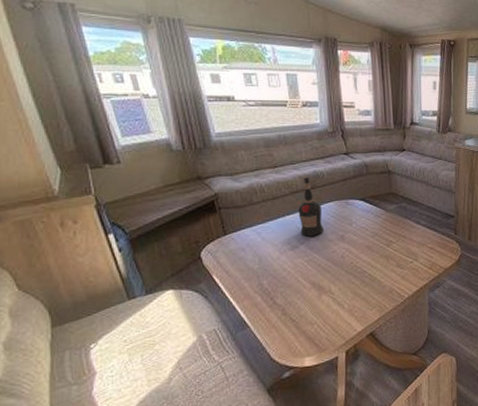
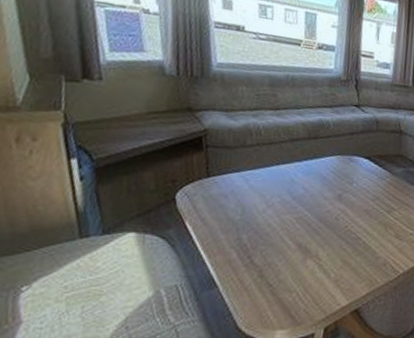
liquor bottle: present [298,177,324,237] -> none [293,124,322,191]

